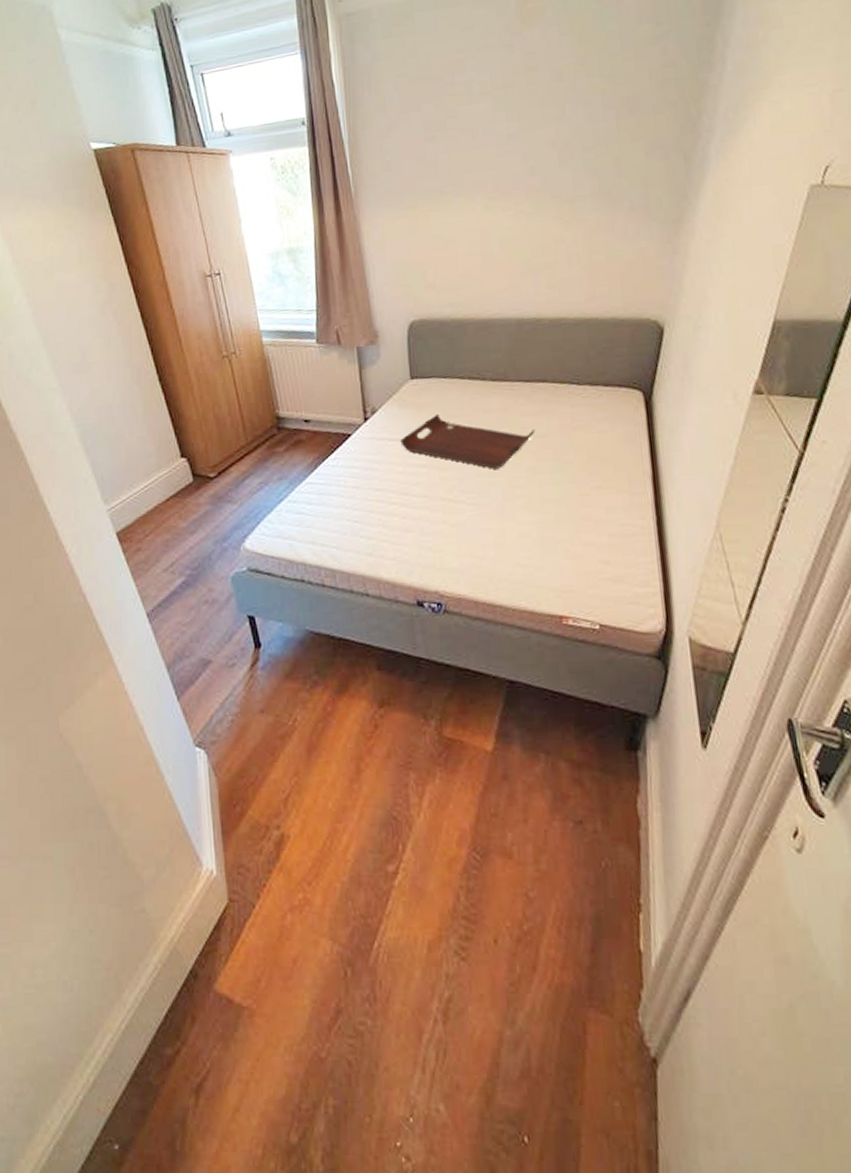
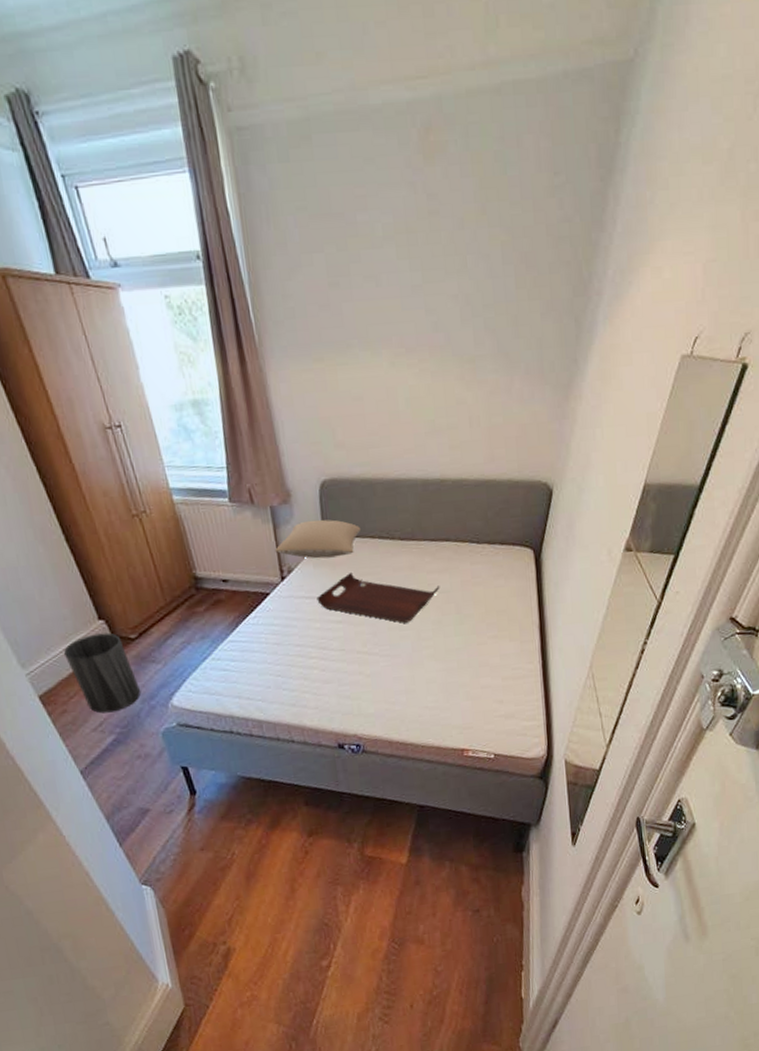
trash can: none [145,471,215,554] -> present [64,633,142,714]
pillow: none [359,360,450,400] -> present [275,519,362,559]

